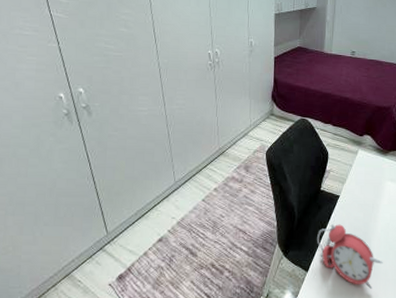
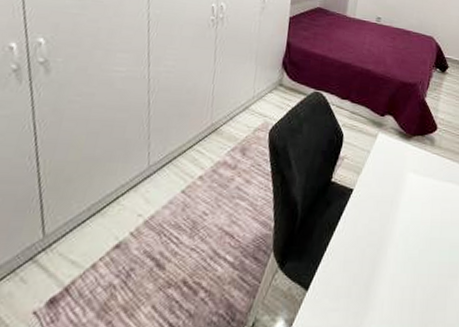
alarm clock: present [317,224,383,289] -> none [322,226,400,313]

